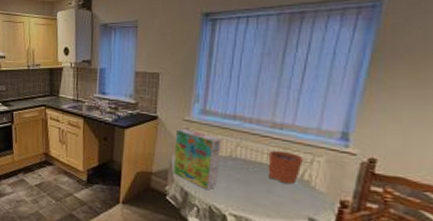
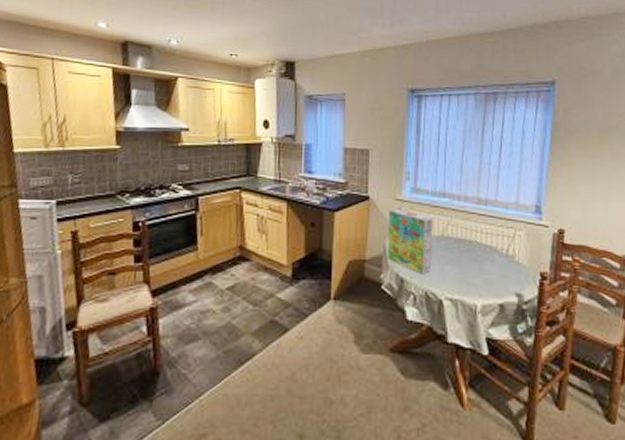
plant pot: present [268,145,305,184] -> none [476,220,508,260]

